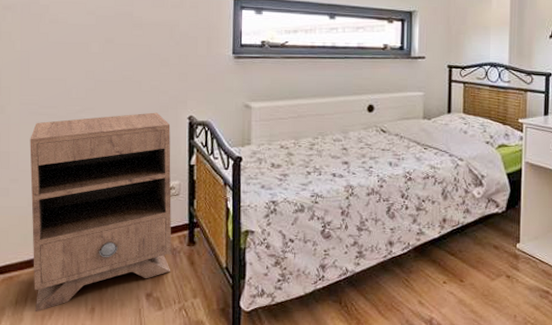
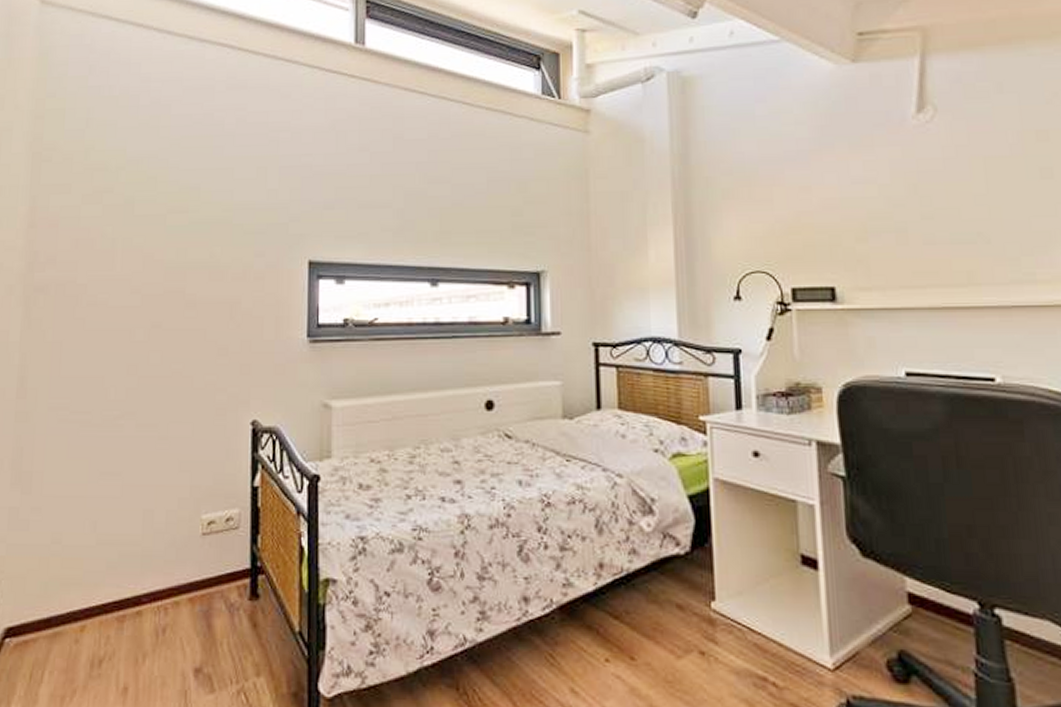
nightstand: present [30,112,172,311] -> none [53,416,229,691]

